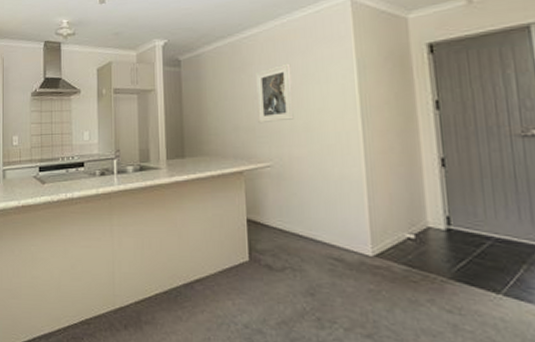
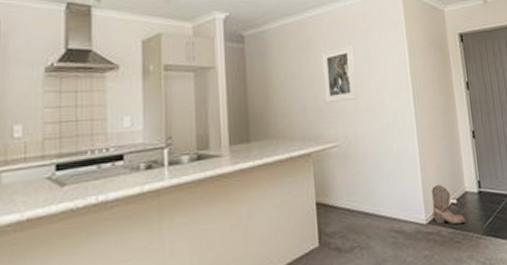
boots: none [381,215,426,263] -> present [431,184,466,225]

